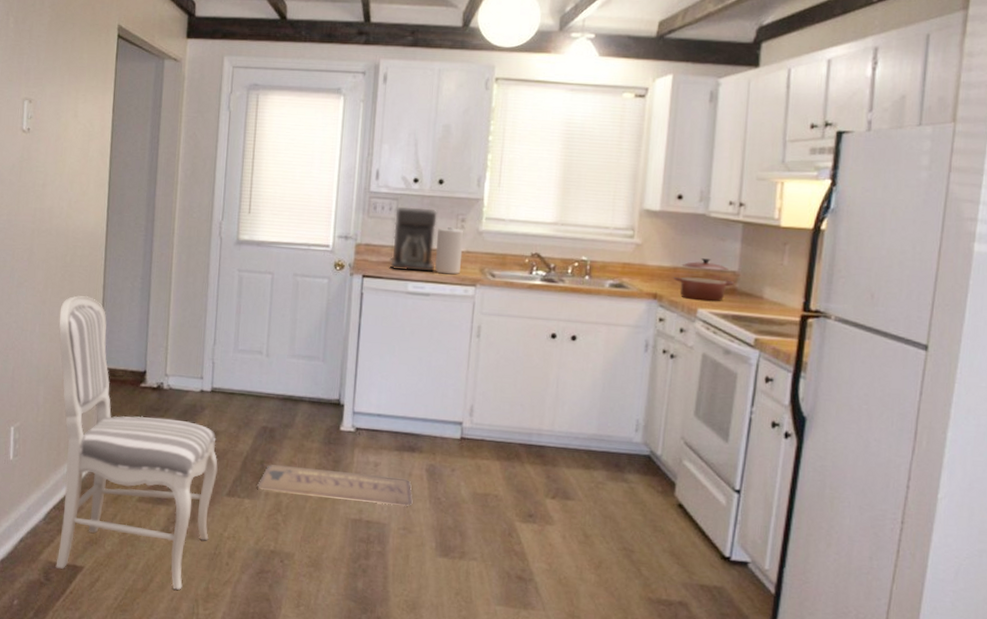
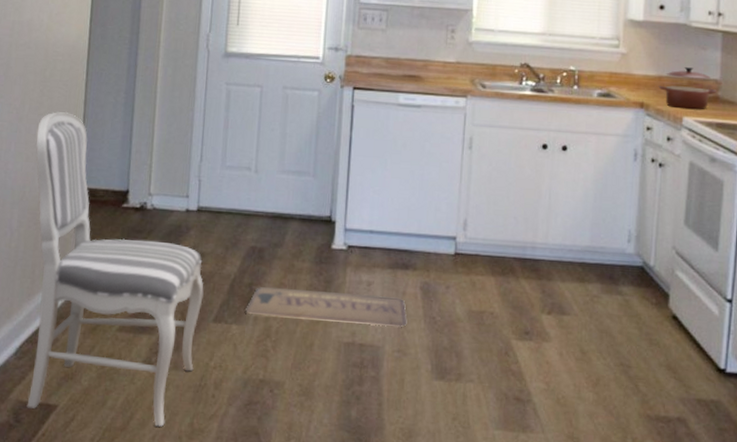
coffee maker: present [390,206,437,272] -> none [381,17,427,83]
paper towel holder: present [435,226,464,275] -> none [426,37,454,86]

